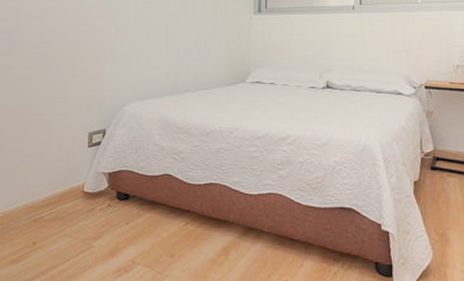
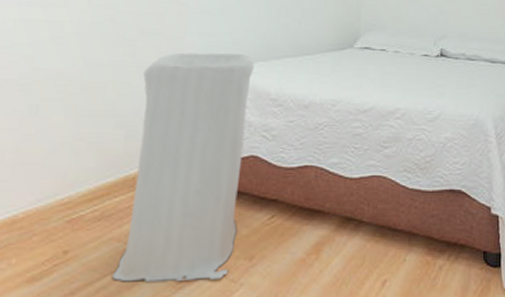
laundry basket: none [68,90,162,271] -> present [111,52,254,283]

